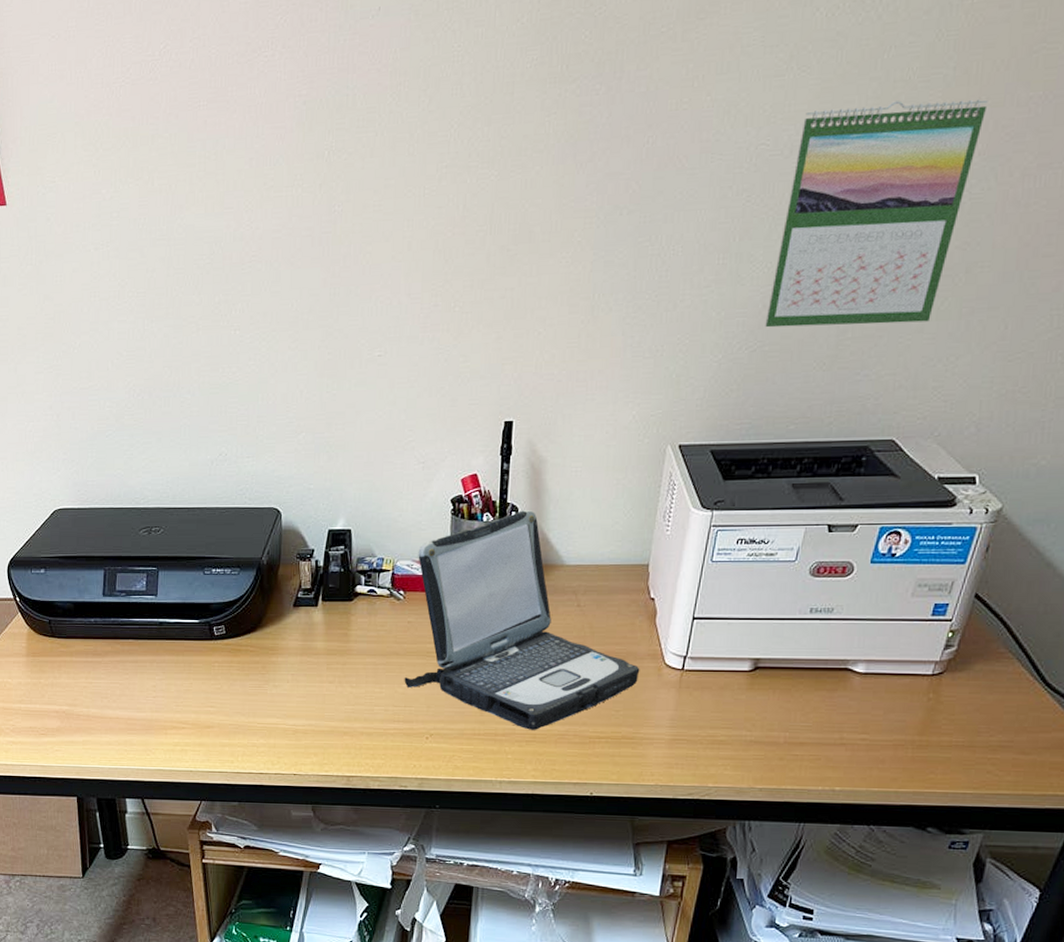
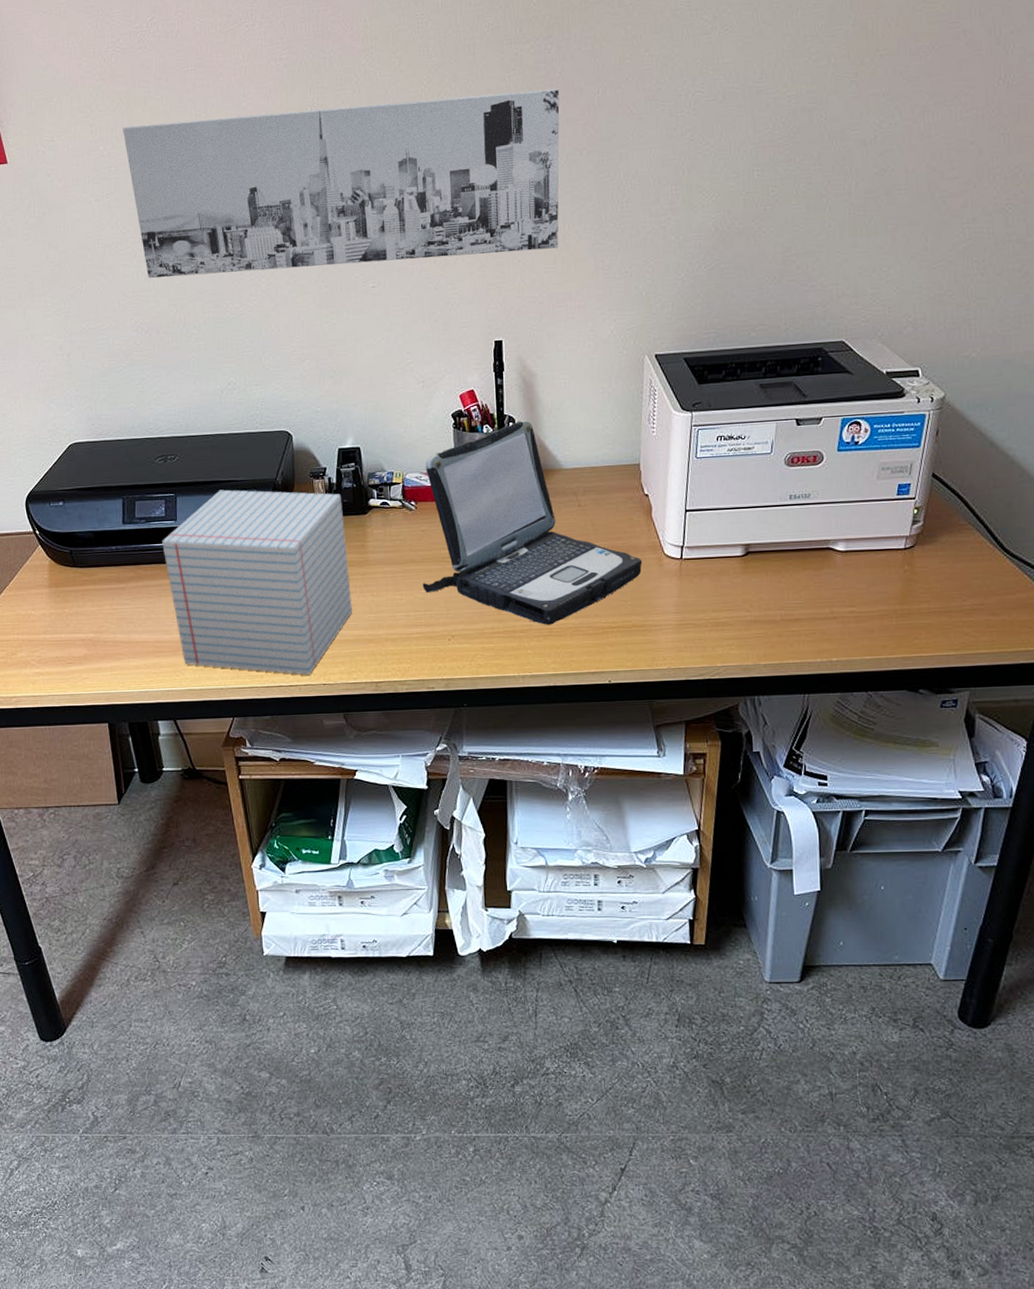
wall art: none [127,137,603,337] -> present [123,88,560,278]
notepad: none [141,566,330,764] -> present [162,489,352,675]
calendar: present [765,99,988,328] -> none [719,50,885,248]

